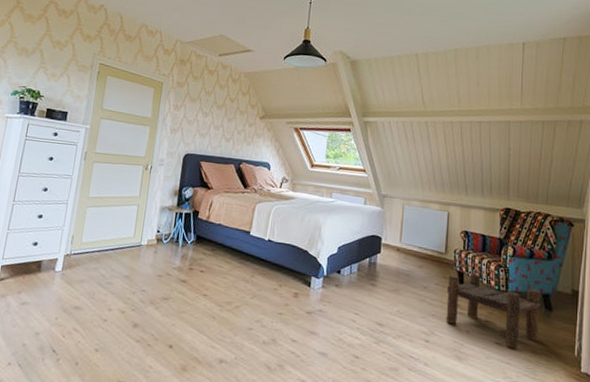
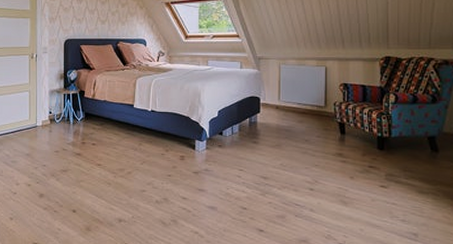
stool: present [446,273,541,349] -> none [329,123,426,190]

